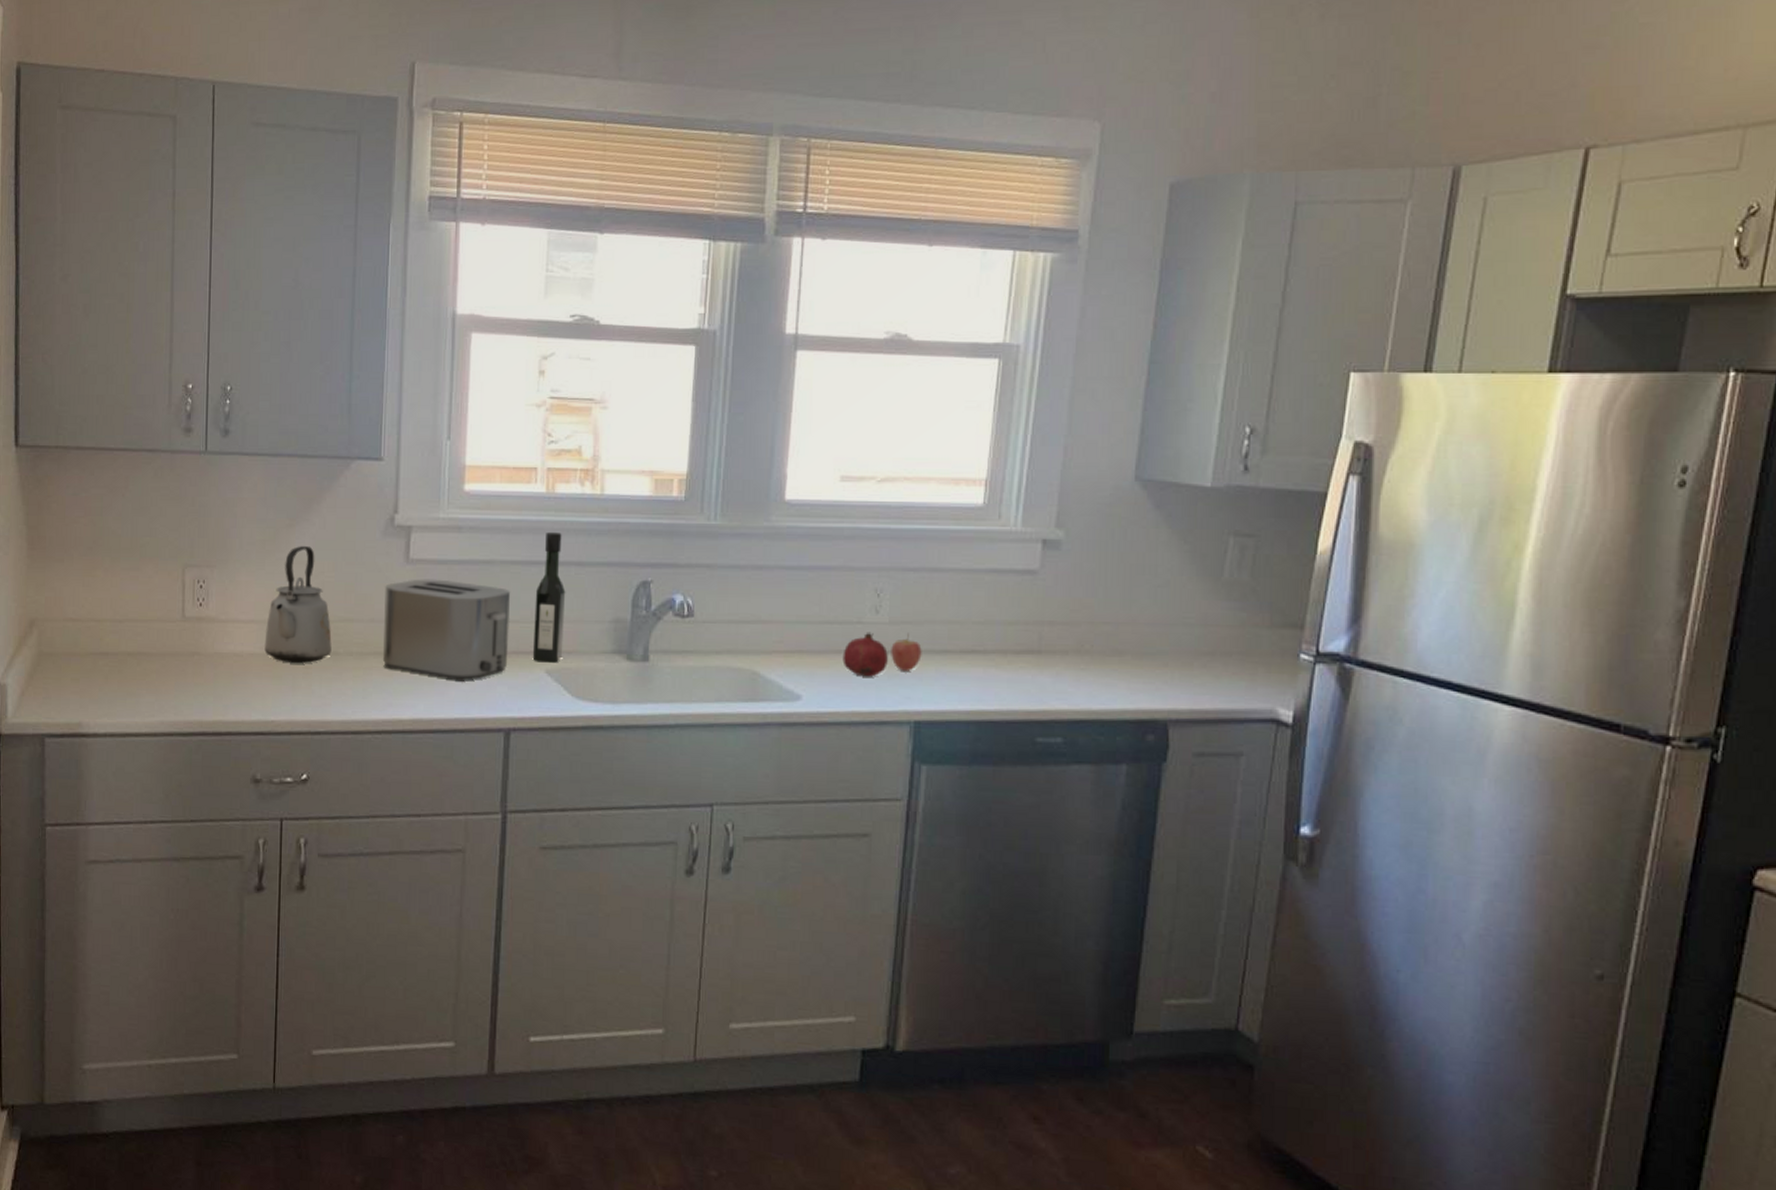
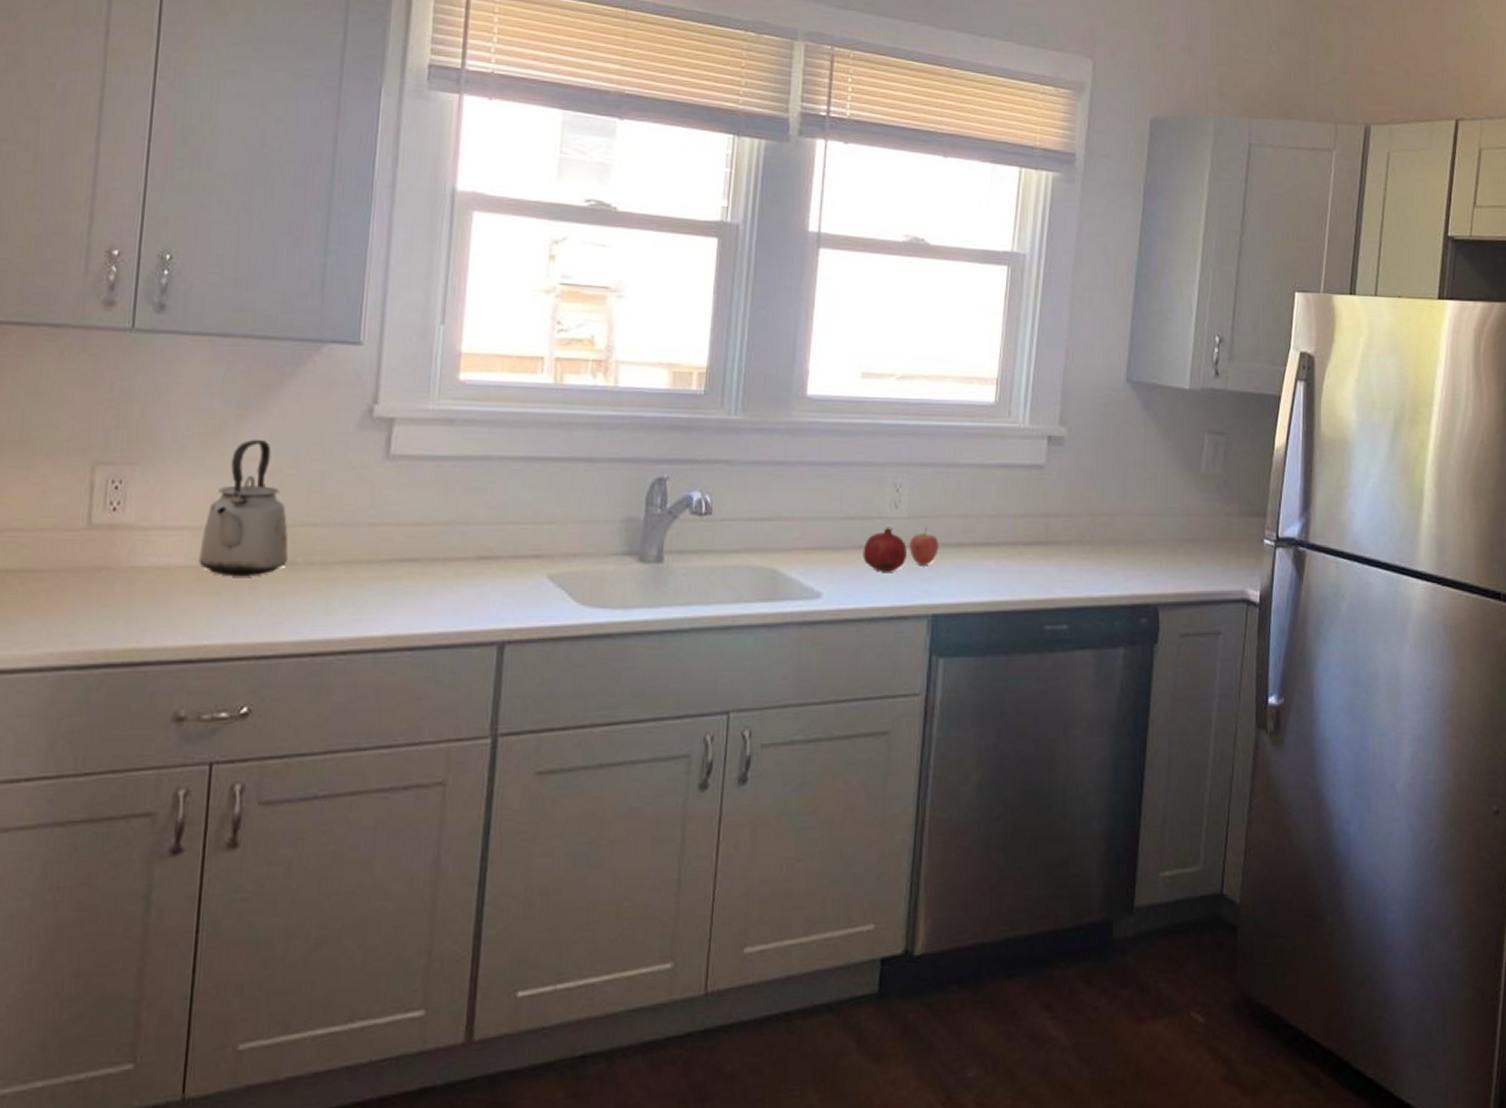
toaster: present [382,579,511,681] -> none [351,477,510,591]
bottle: present [532,531,566,663] -> none [532,425,573,567]

